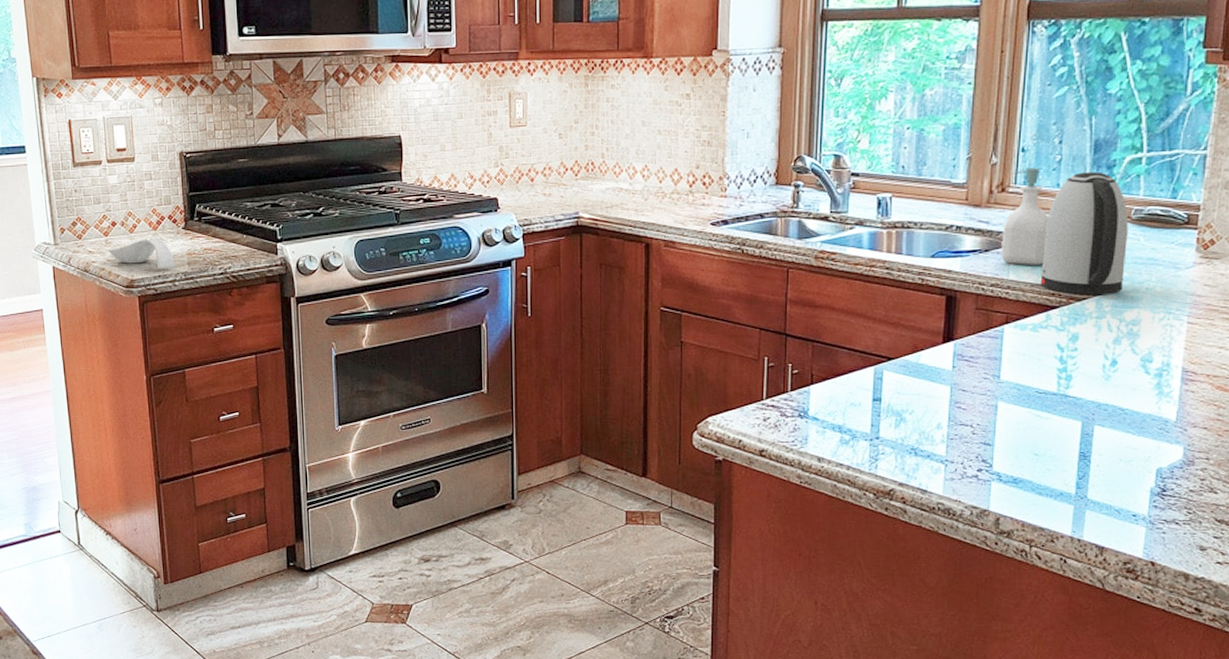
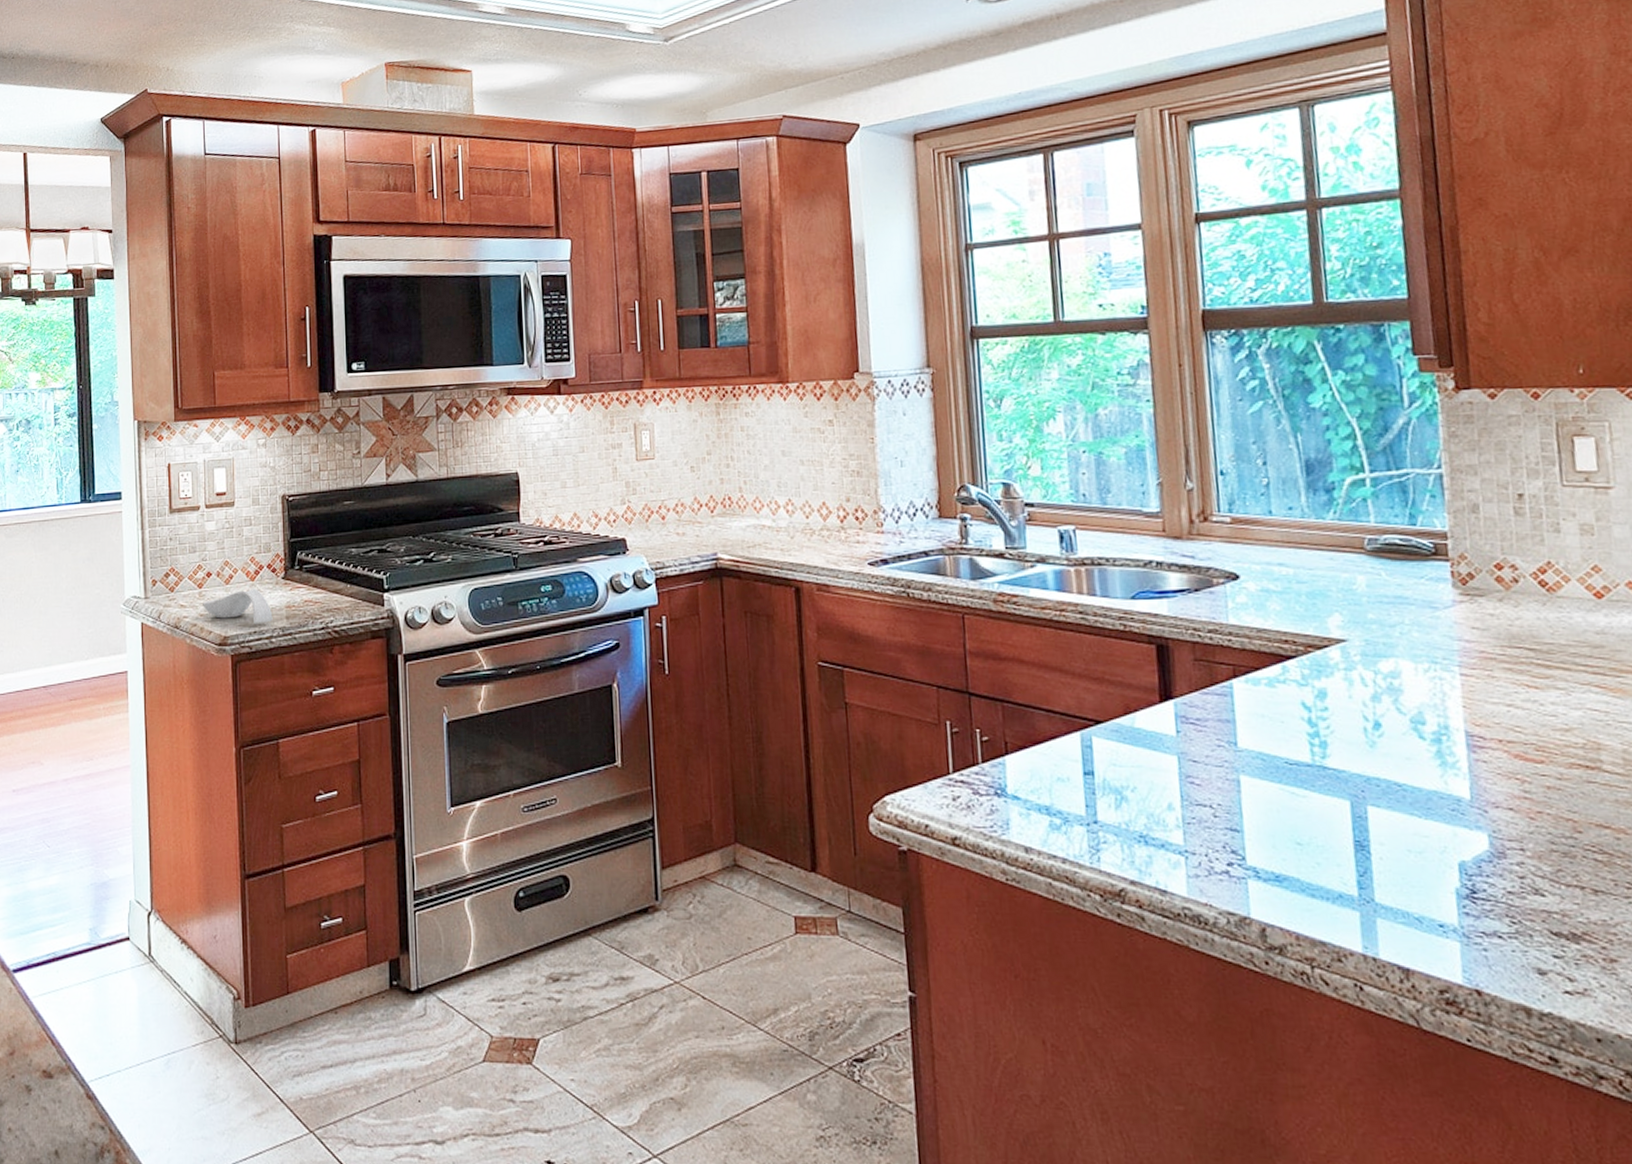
soap bottle: present [1001,167,1050,265] -> none [1212,492,1268,607]
kettle: present [1040,171,1129,294] -> none [1263,495,1371,641]

